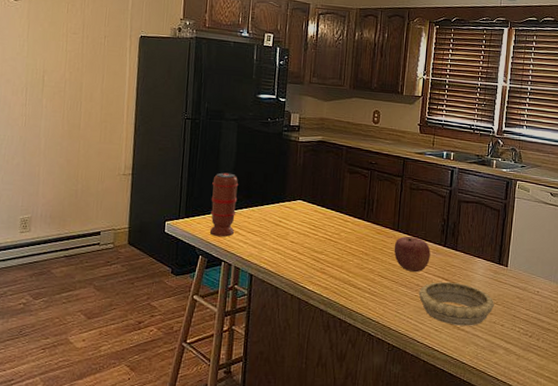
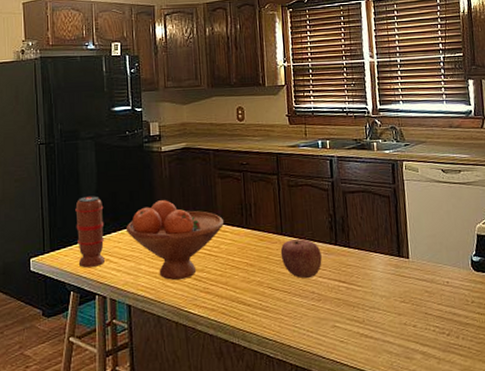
fruit bowl: none [256,185,348,258] -> present [125,200,225,280]
decorative bowl: present [418,281,495,326] -> none [315,284,403,333]

